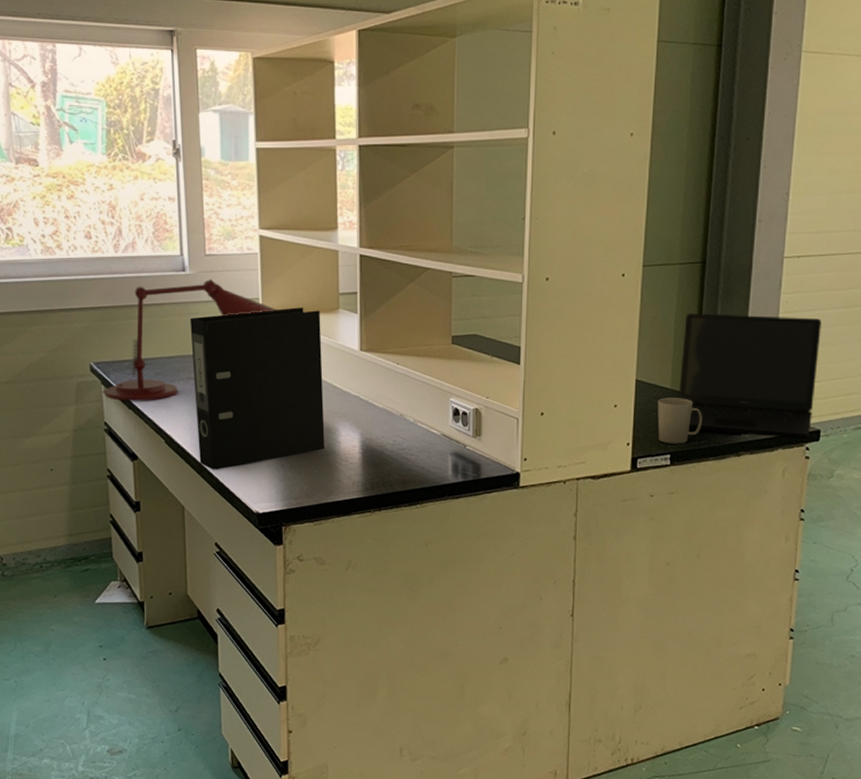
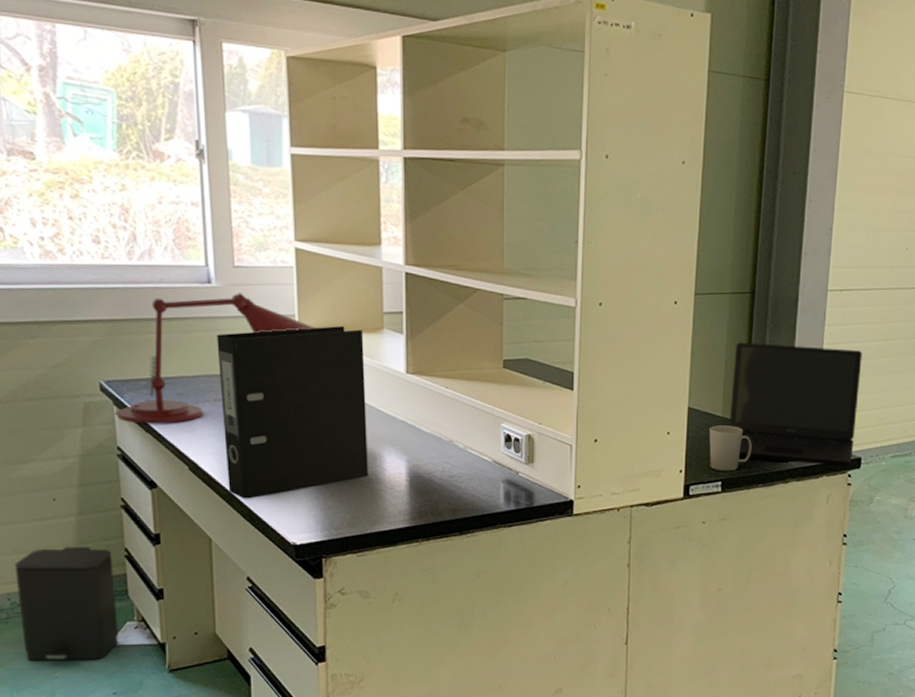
pedal bin: none [19,512,104,615] -> present [14,547,118,662]

